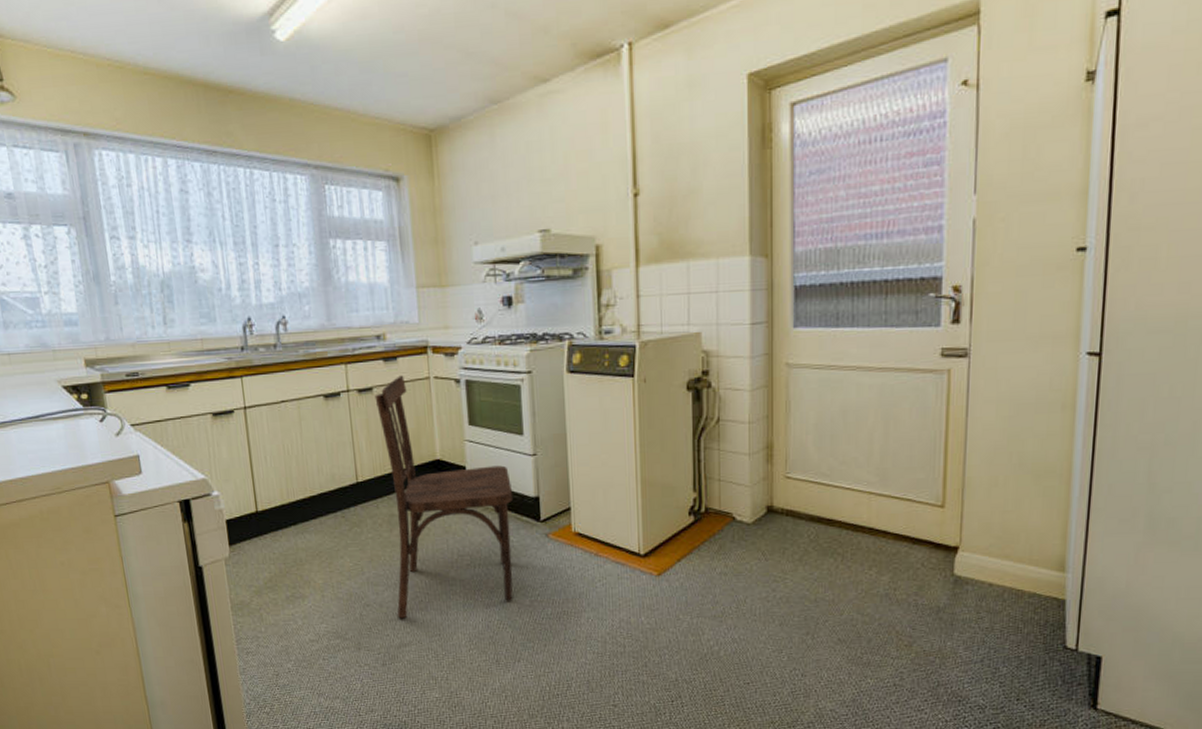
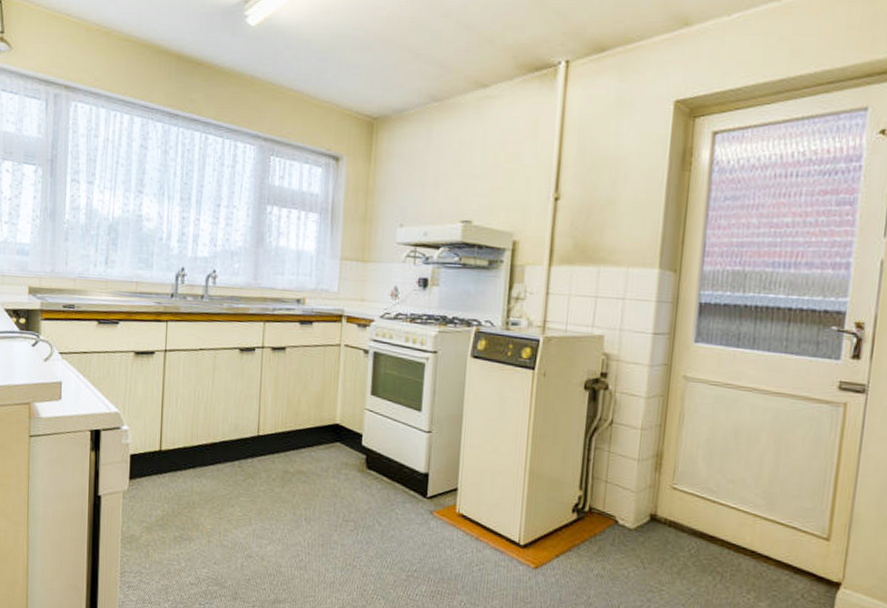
dining chair: present [374,375,514,619] -> none [276,339,404,575]

